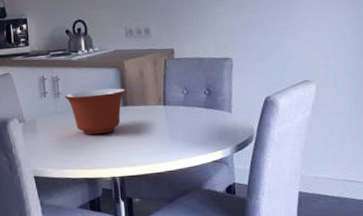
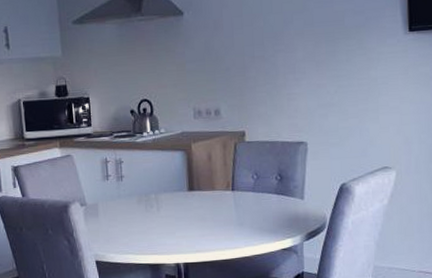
mixing bowl: present [65,88,126,135] -> none [128,172,193,220]

